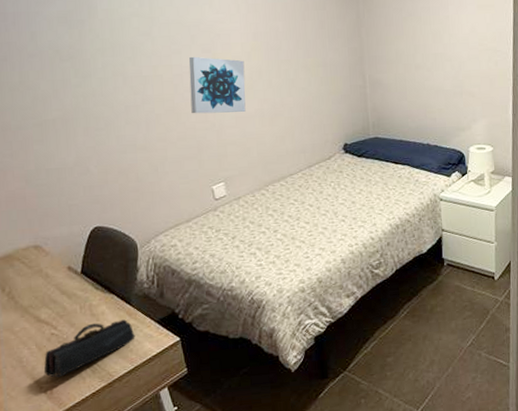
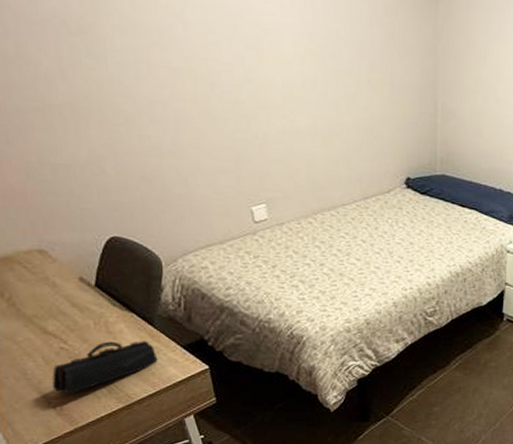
wall art: present [189,56,246,114] -> none [229,51,296,127]

